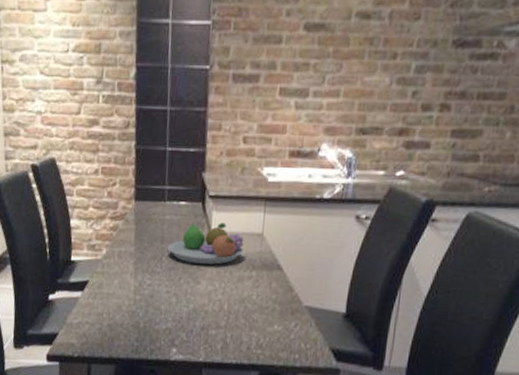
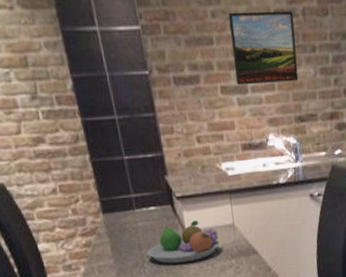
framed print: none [298,11,378,90] -> present [229,11,299,86]

